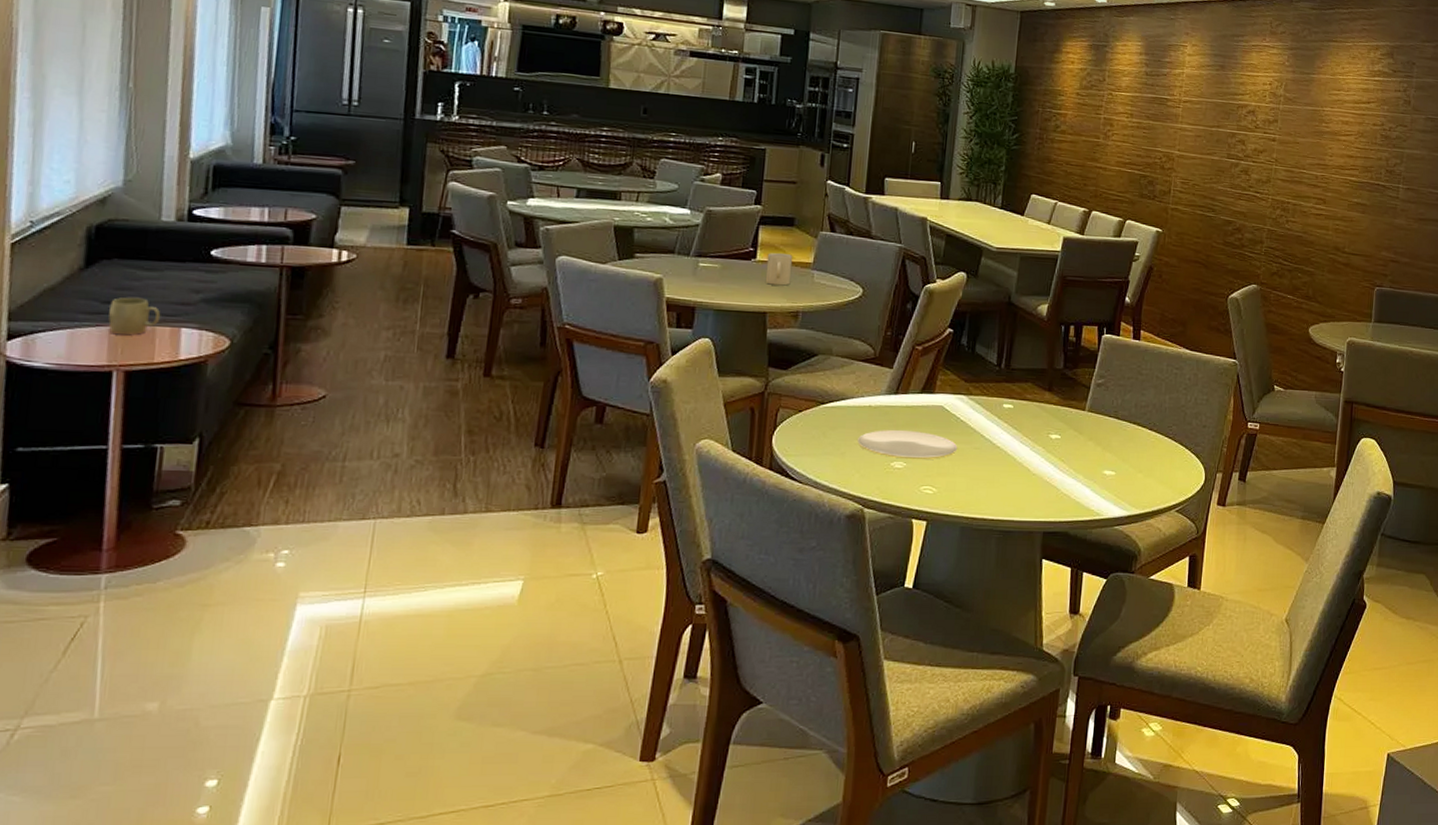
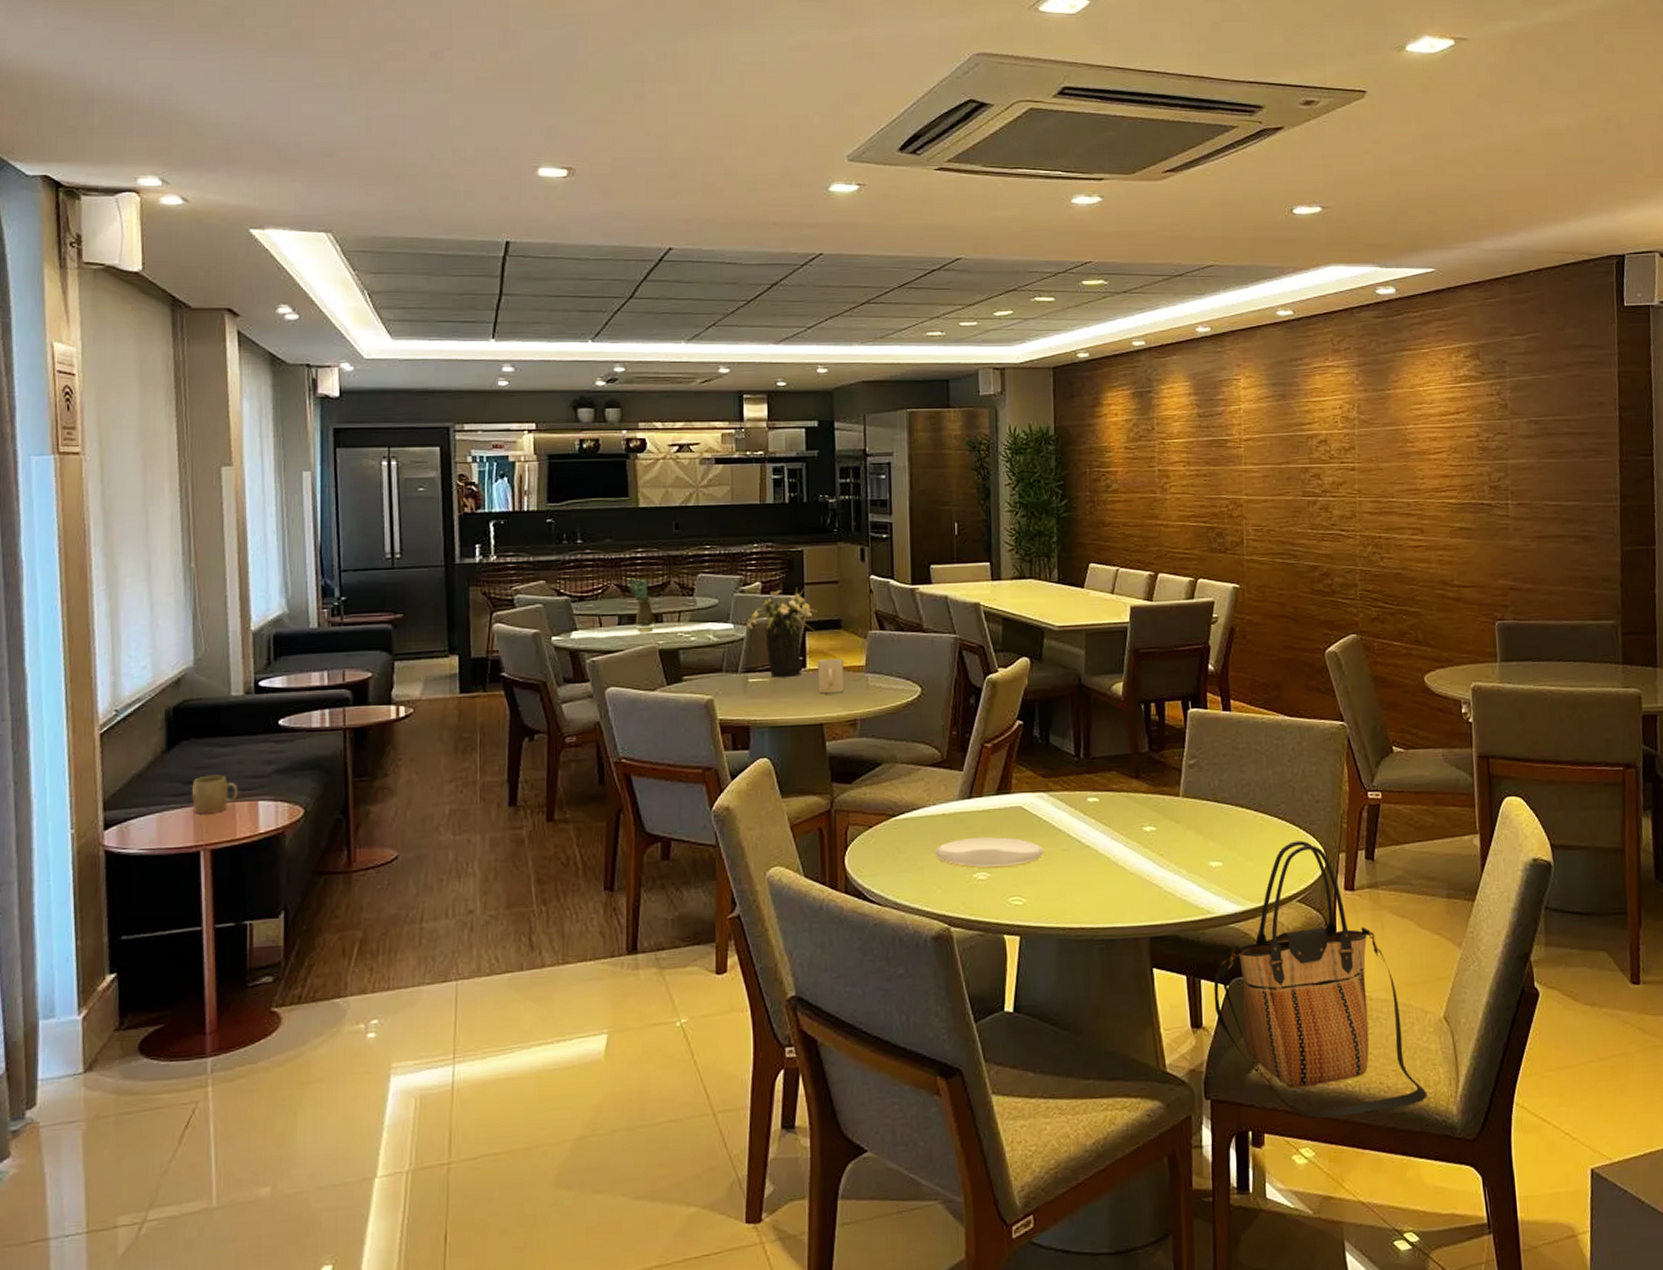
vase: none [590,153,614,209] -> present [629,577,655,633]
flower arrangement: none [701,182,773,267] -> present [745,587,817,679]
tote bag: none [1092,459,1263,699] -> present [1213,840,1428,1119]

